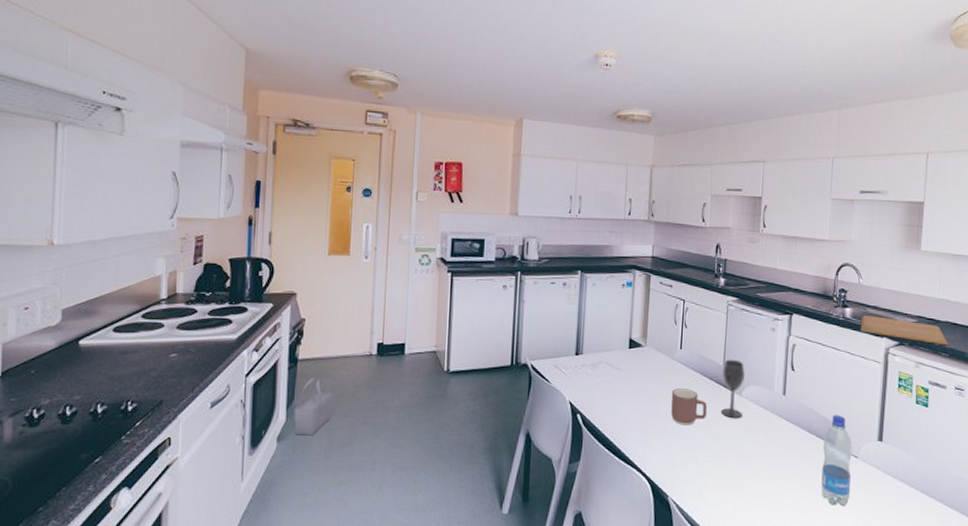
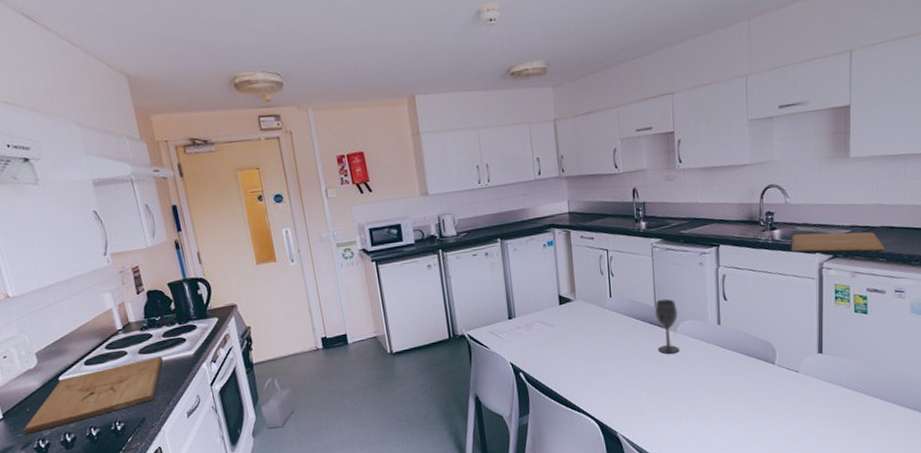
cutting board: none [18,335,201,401] -> present [23,356,163,436]
mug: present [670,388,707,426] -> none [607,333,644,368]
bottle: present [821,415,853,506] -> none [762,335,794,419]

